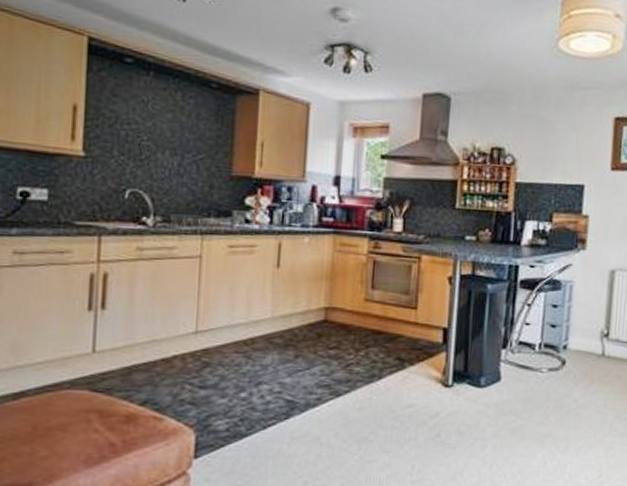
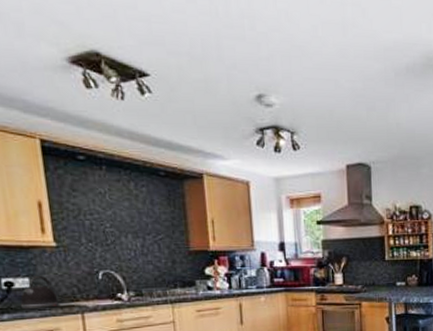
kettle: none [32,187,76,226] -> present [20,275,59,309]

